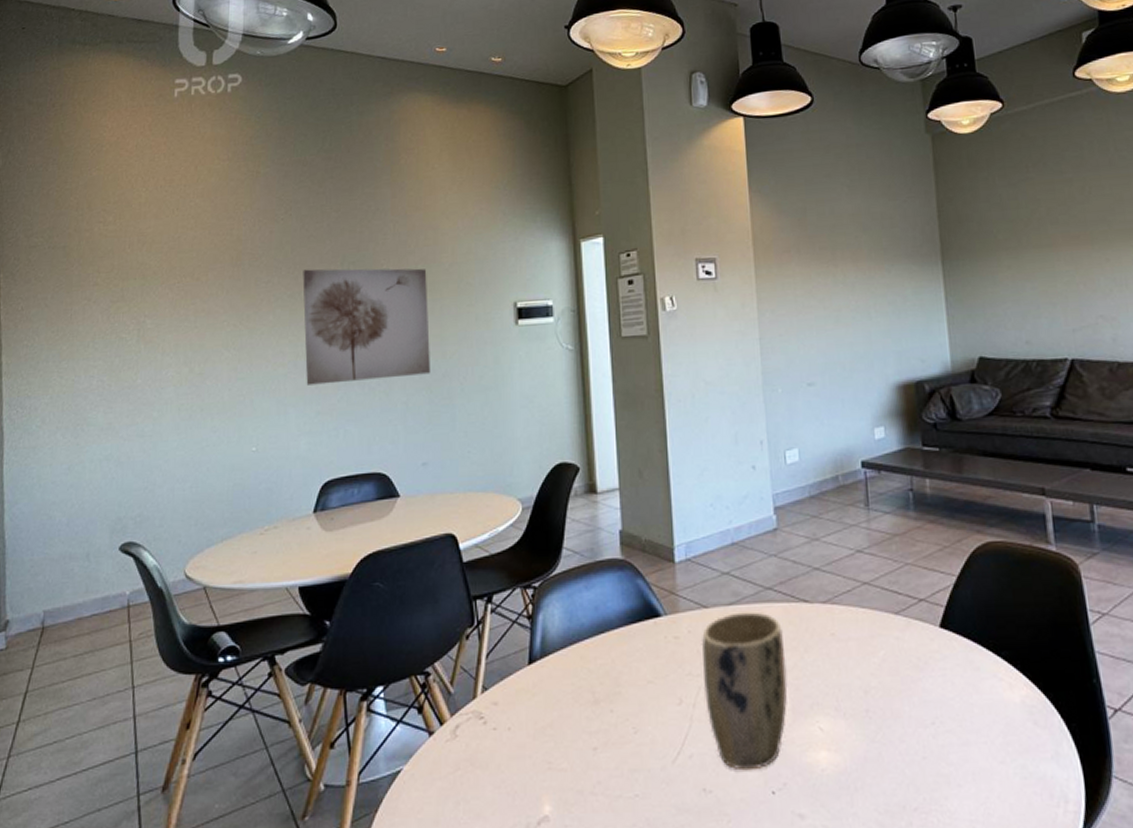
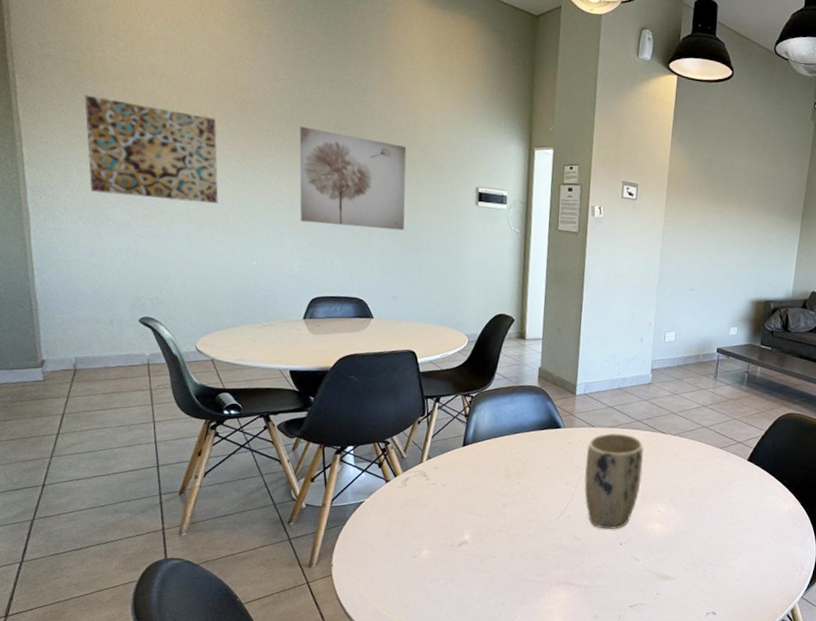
wall art: none [69,279,212,395] -> present [84,94,219,204]

